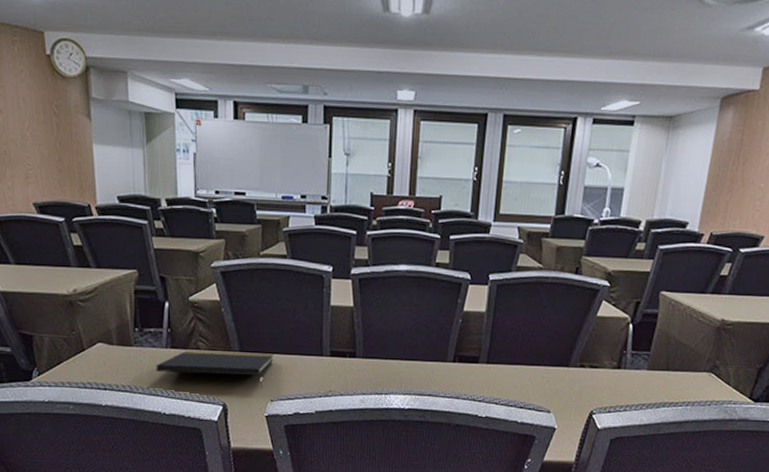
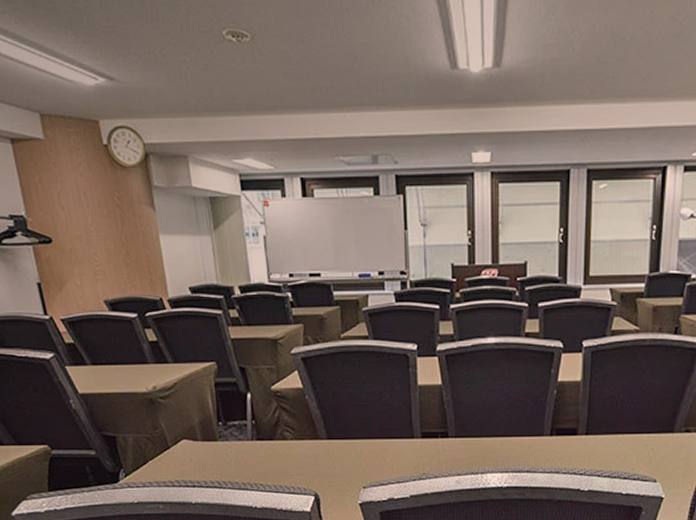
notepad: present [156,350,274,387] -> none [243,439,364,475]

